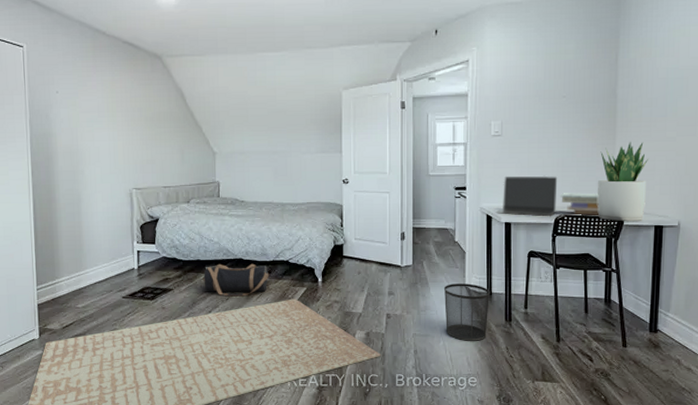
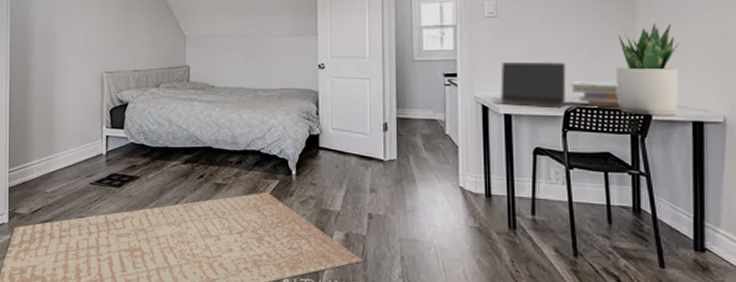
duffel bag: present [203,263,270,297] -> none [170,151,240,188]
waste bin: present [443,283,491,341] -> none [433,182,490,250]

